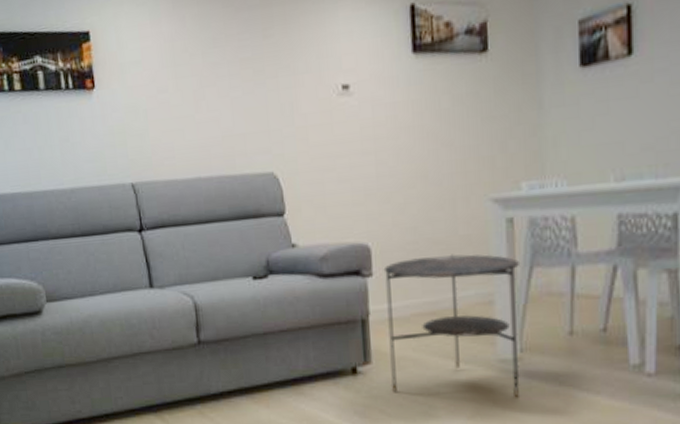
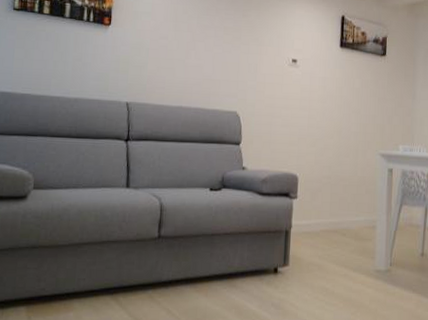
side table: present [383,254,520,398] -> none [300,189,394,300]

